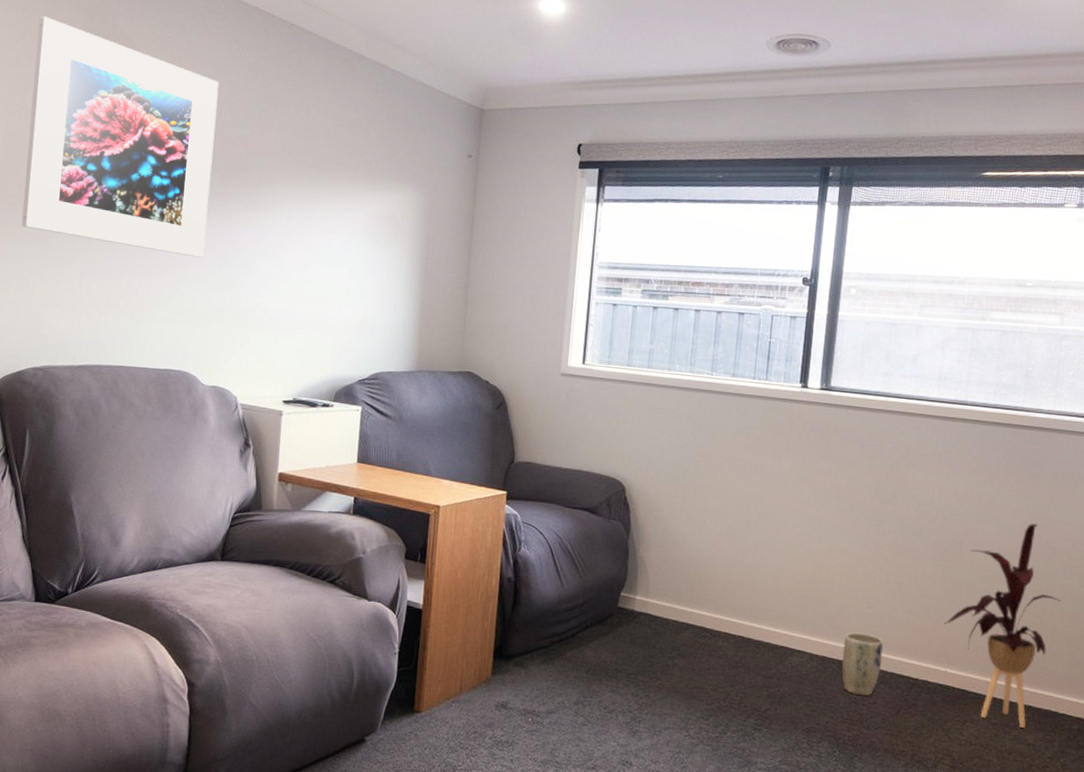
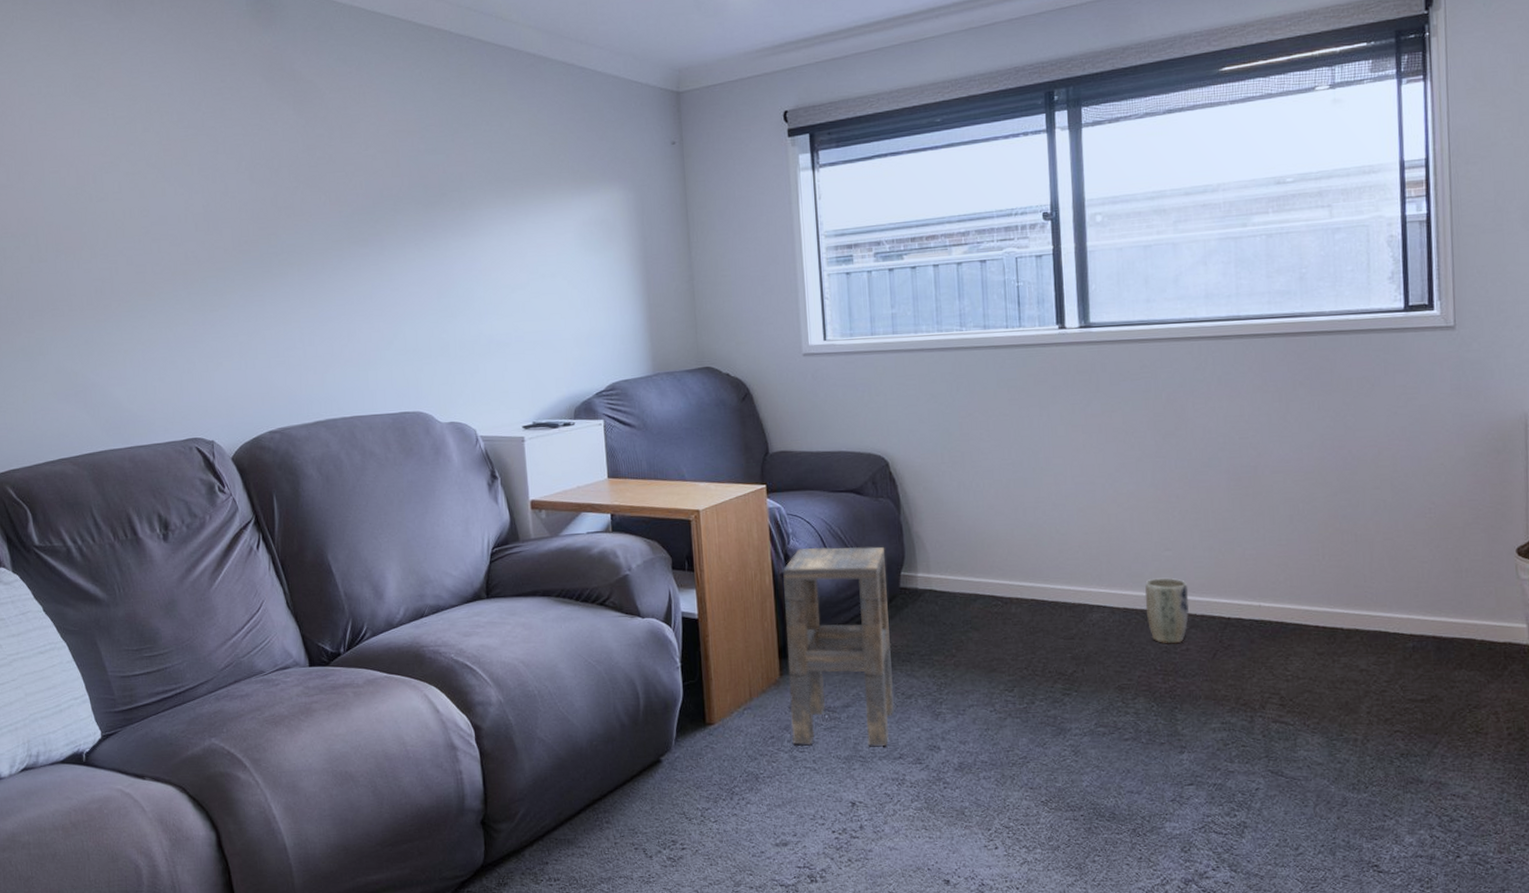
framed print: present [21,16,220,258] -> none [217,73,419,294]
side table: none [494,557,610,755] -> present [783,546,894,746]
house plant: present [943,523,1061,728] -> none [1249,434,1375,654]

